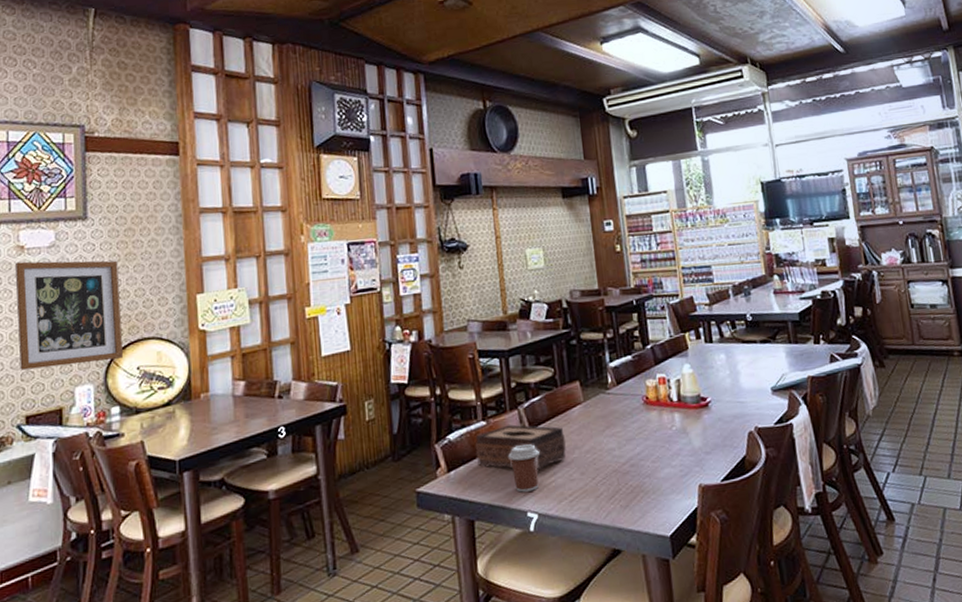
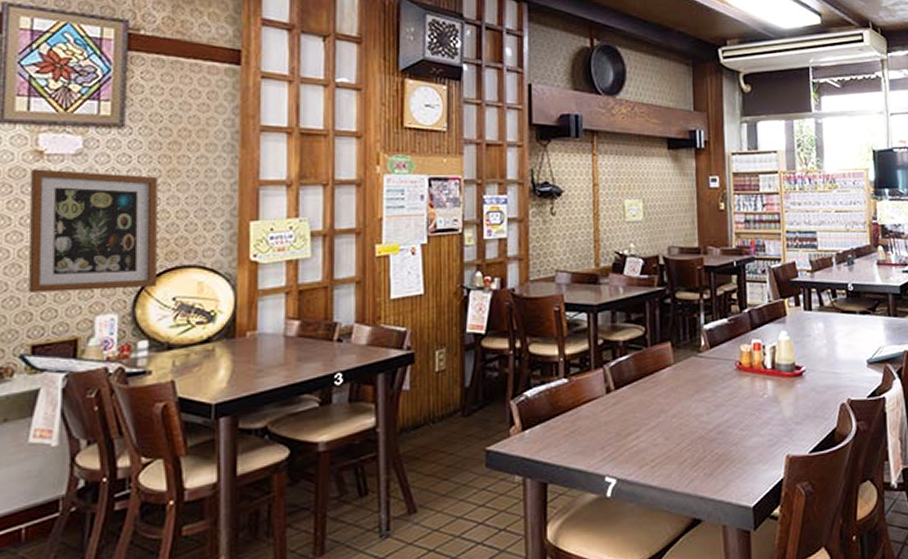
tissue box: present [475,424,566,471] -> none [554,384,651,434]
coffee cup: present [508,444,540,493] -> none [589,405,623,456]

